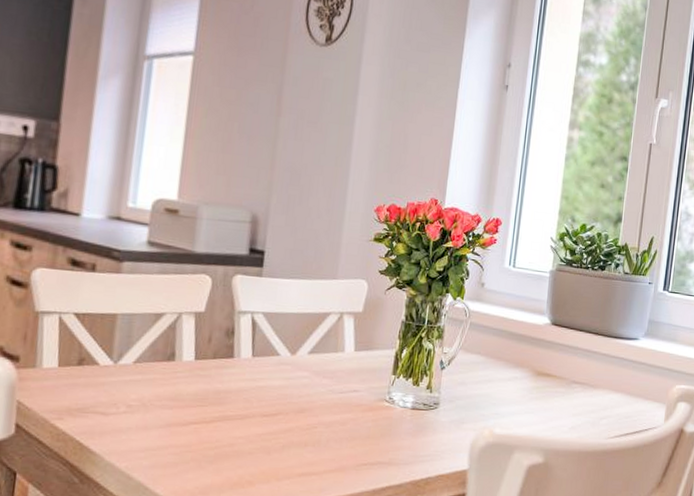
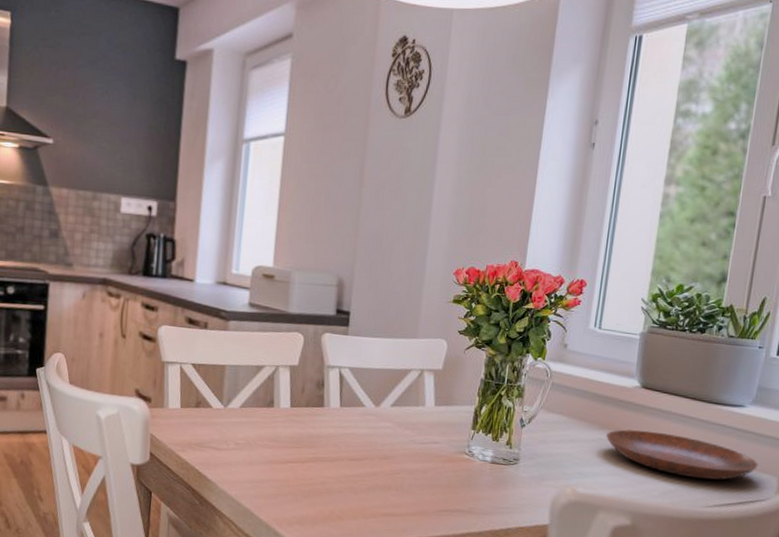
bowl: none [520,366,651,412] -> present [606,429,759,480]

